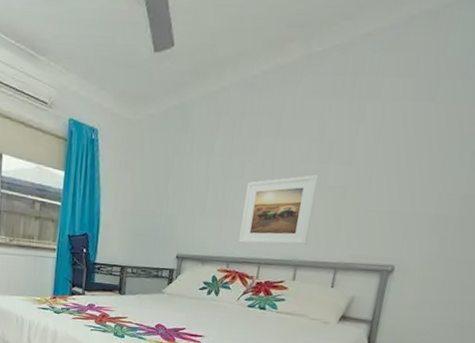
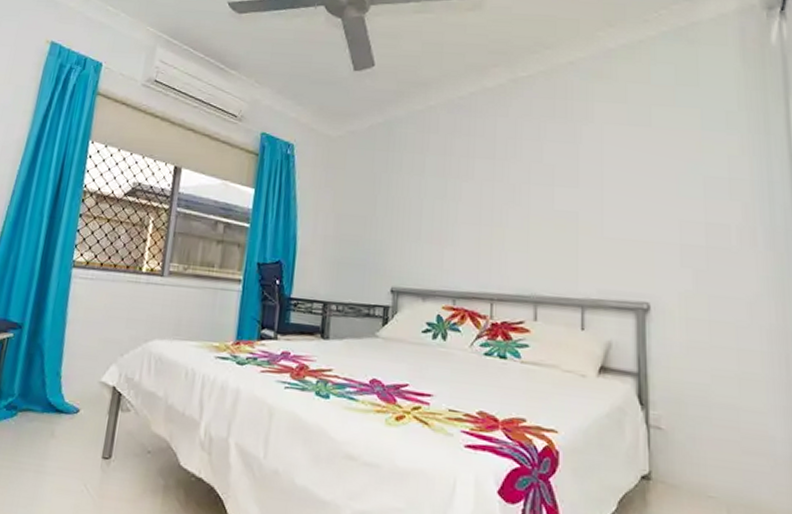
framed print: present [239,175,319,245] -> none [464,198,545,278]

